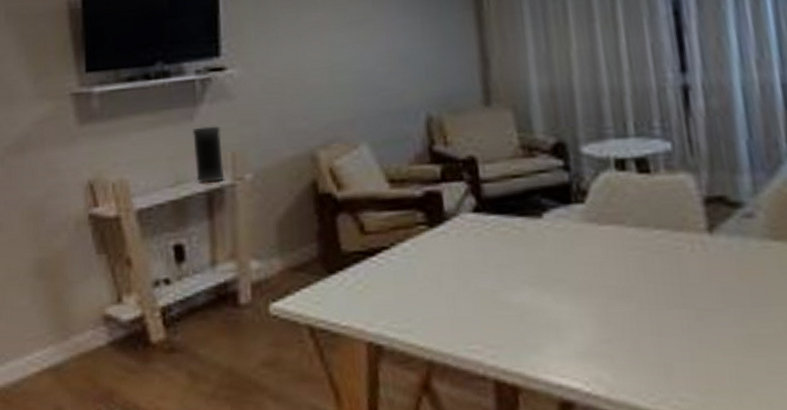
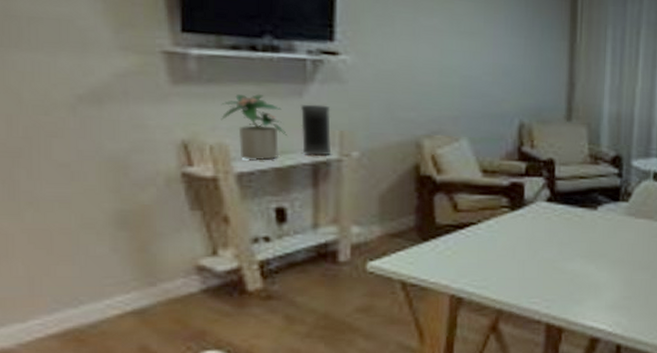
potted plant: none [121,123,181,195] -> present [221,93,287,160]

